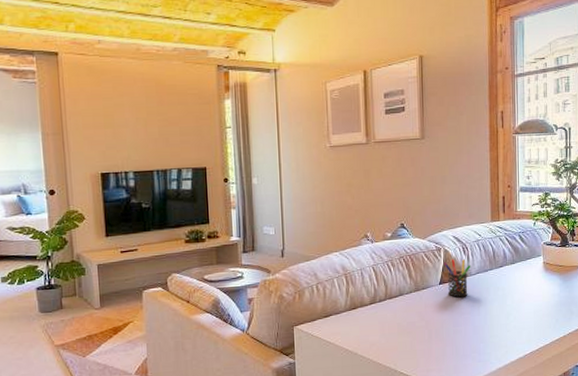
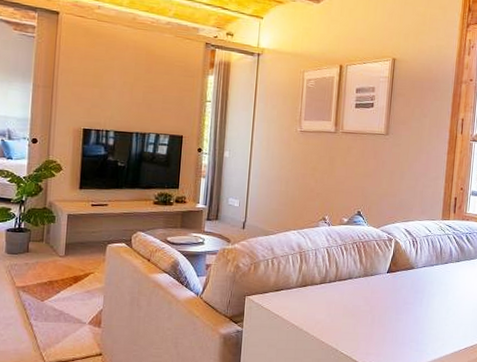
pen holder: present [443,259,471,298] -> none [393,250,418,288]

